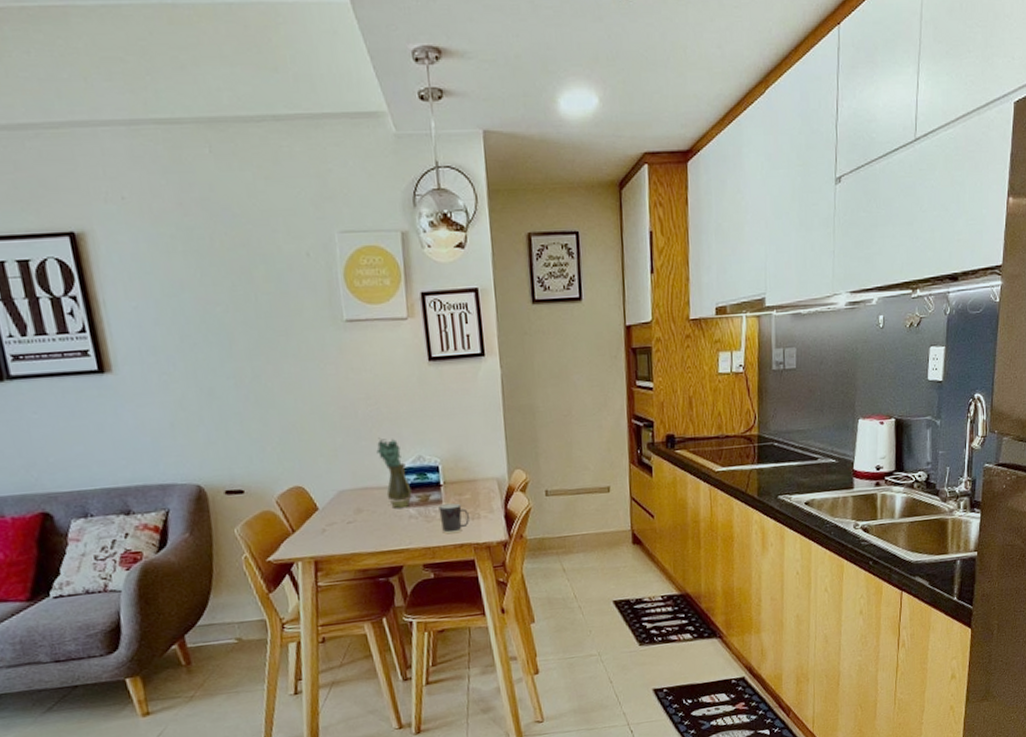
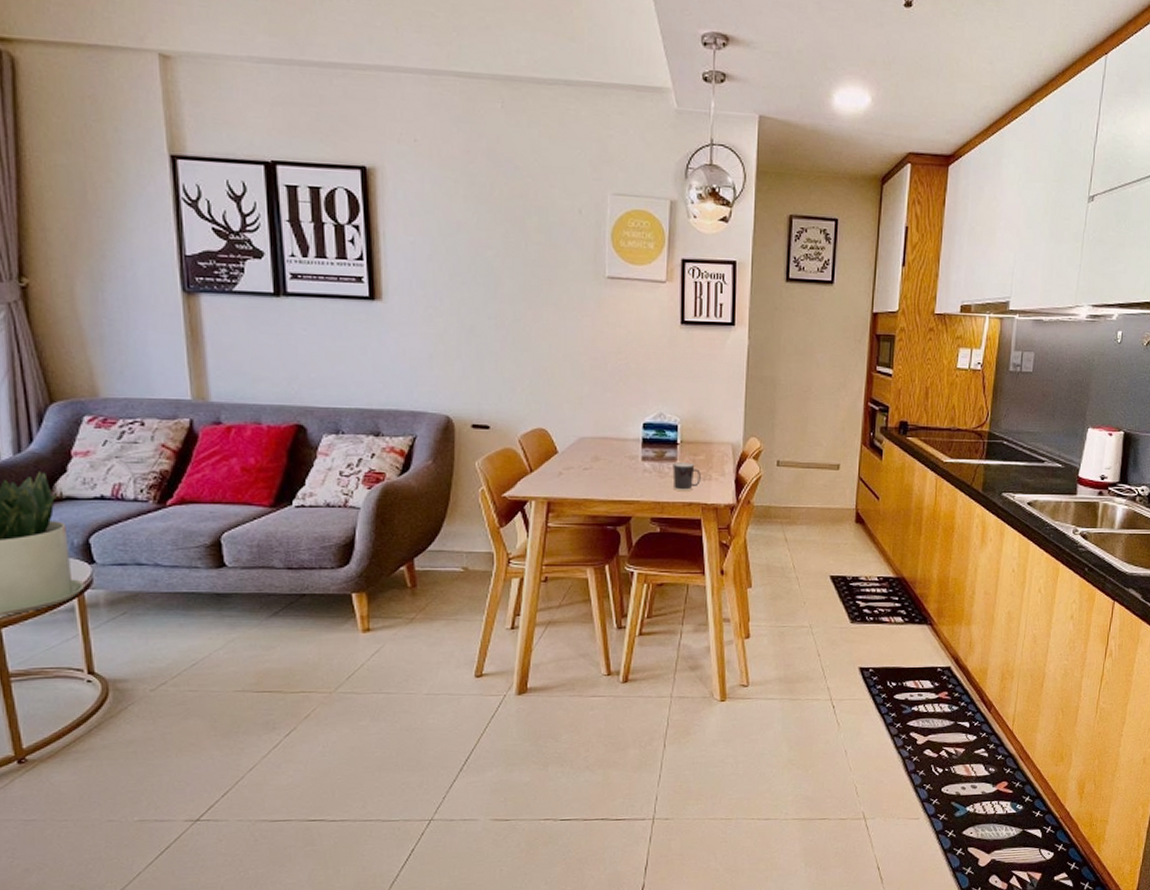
vase: present [376,438,412,509] -> none [620,391,649,462]

